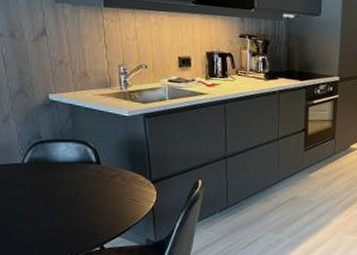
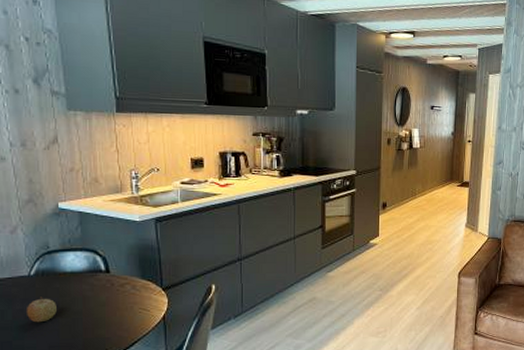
fruit: none [22,184,50,208] -> present [27,297,57,323]

